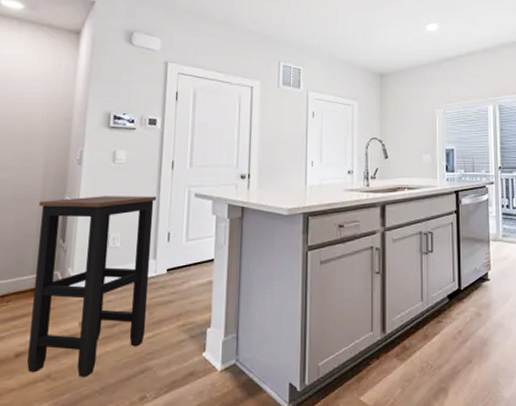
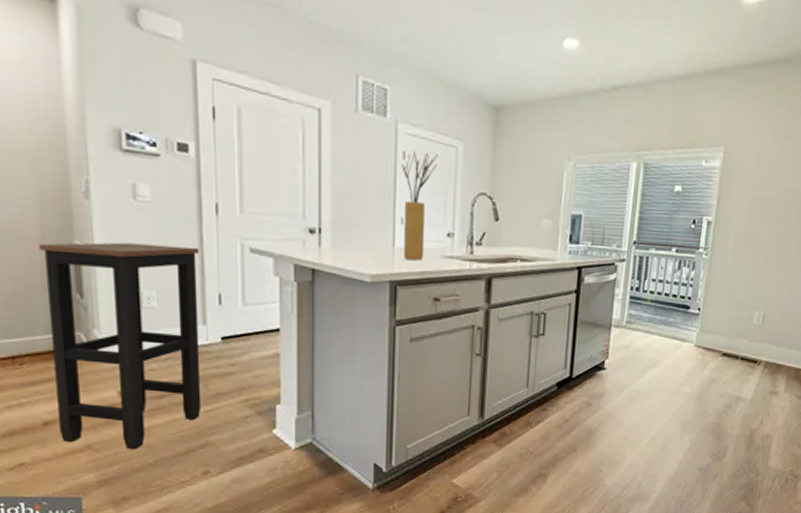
vase: none [312,111,339,195] -> present [402,151,438,261]

